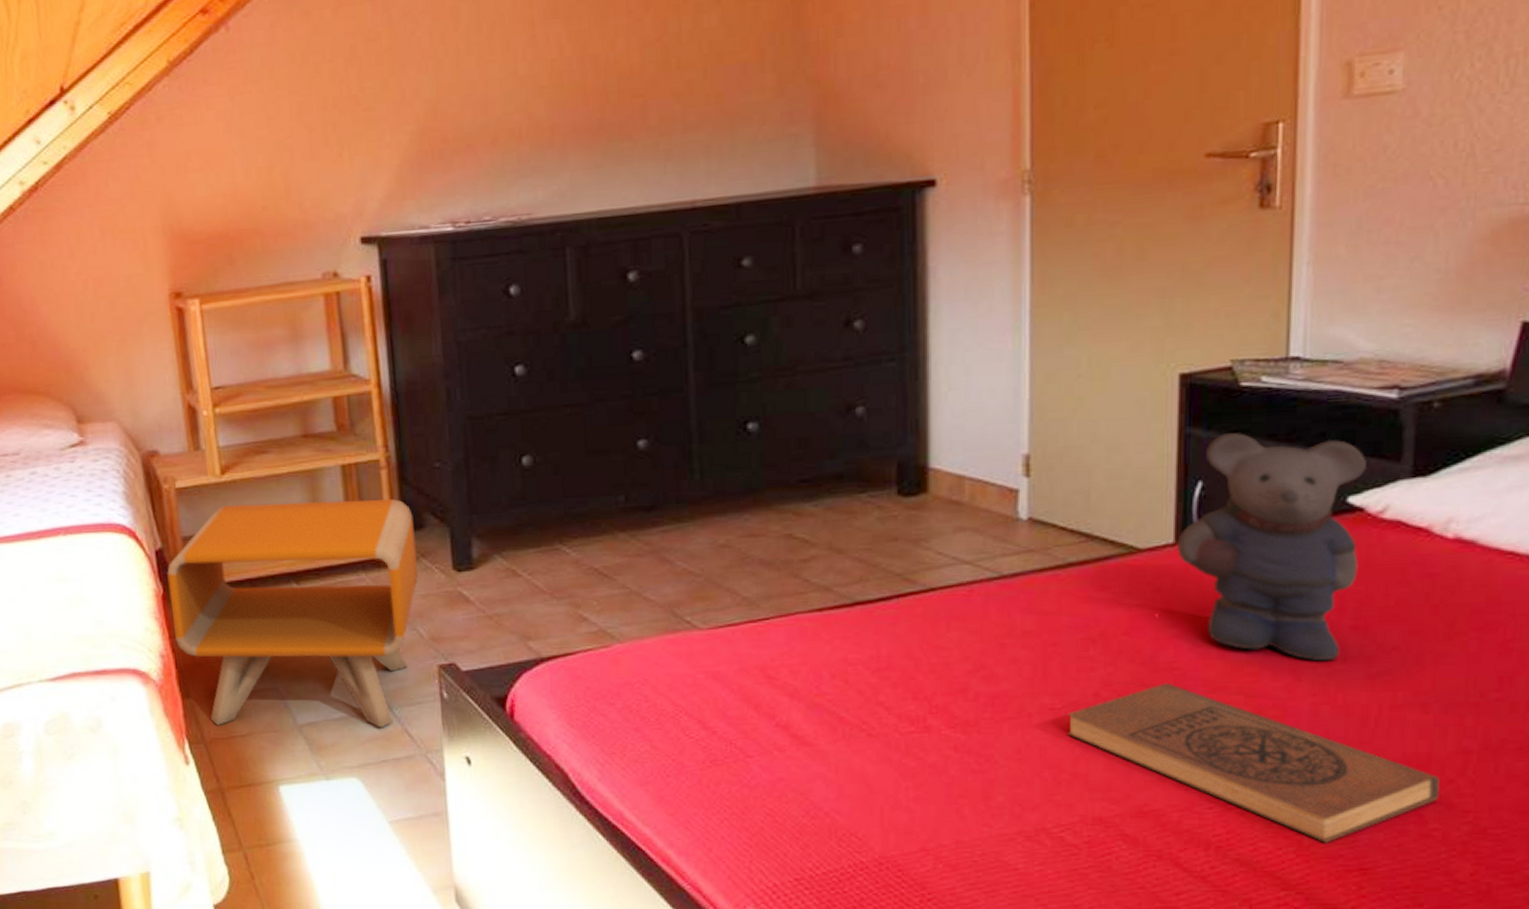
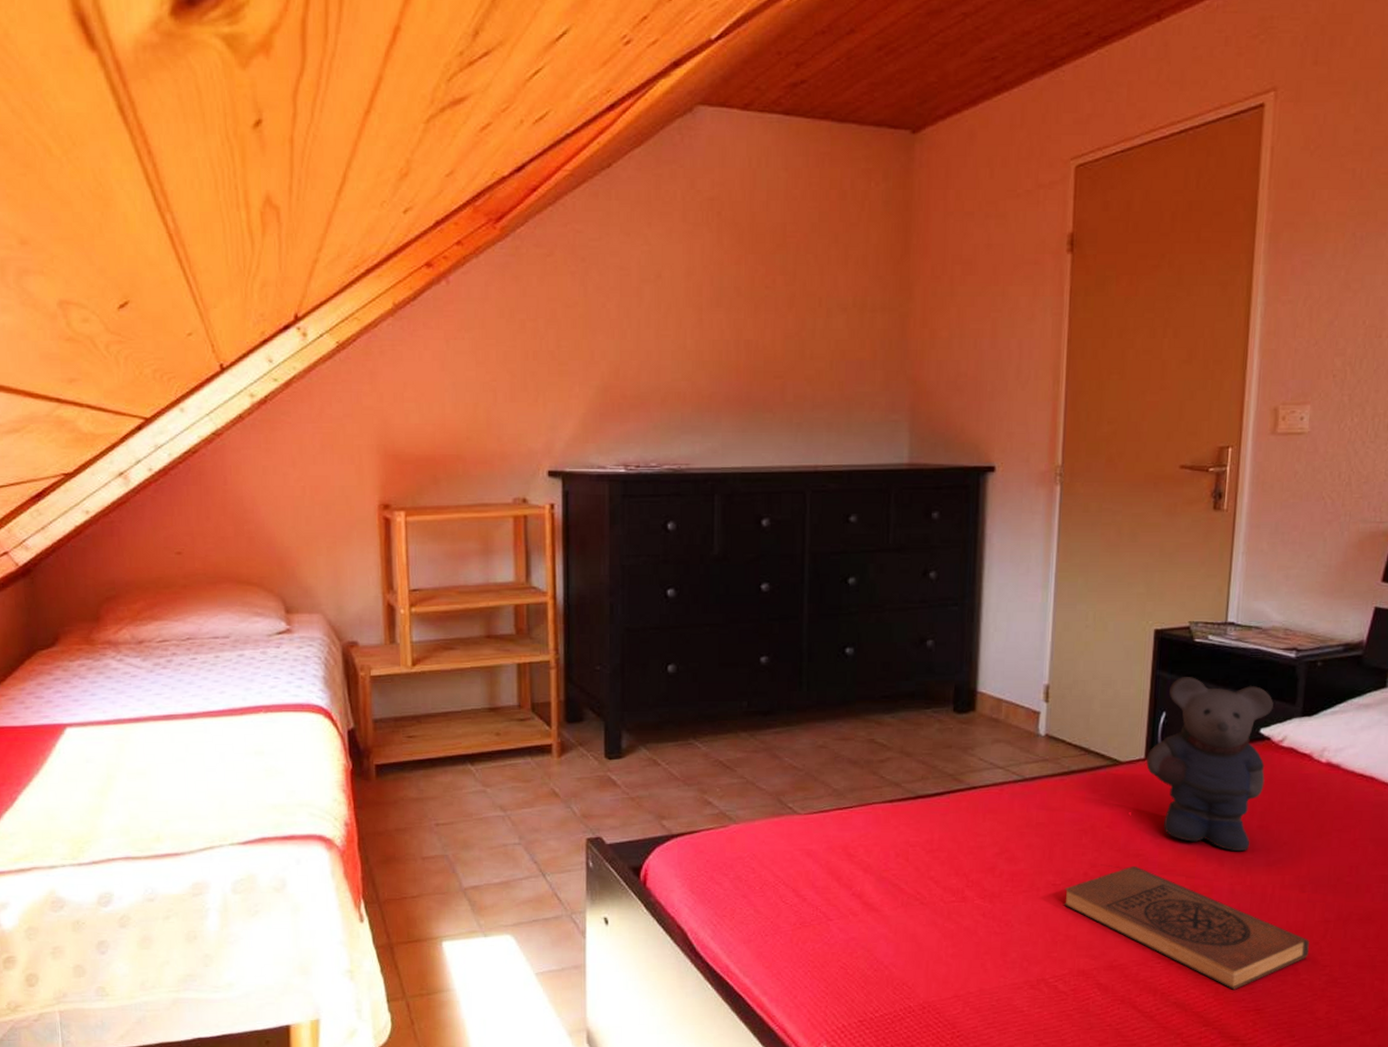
nightstand: present [167,499,418,728] -> none [357,693,575,892]

